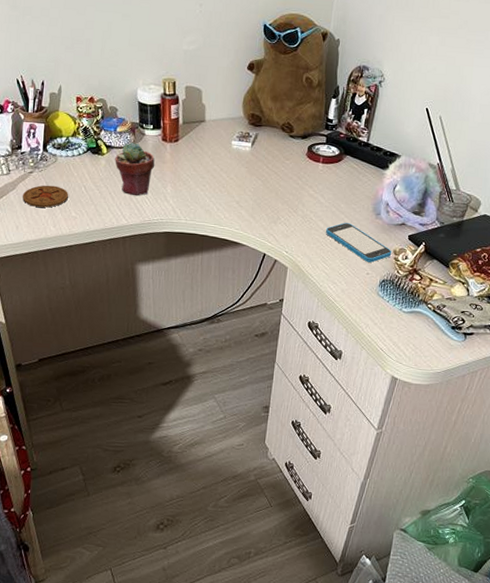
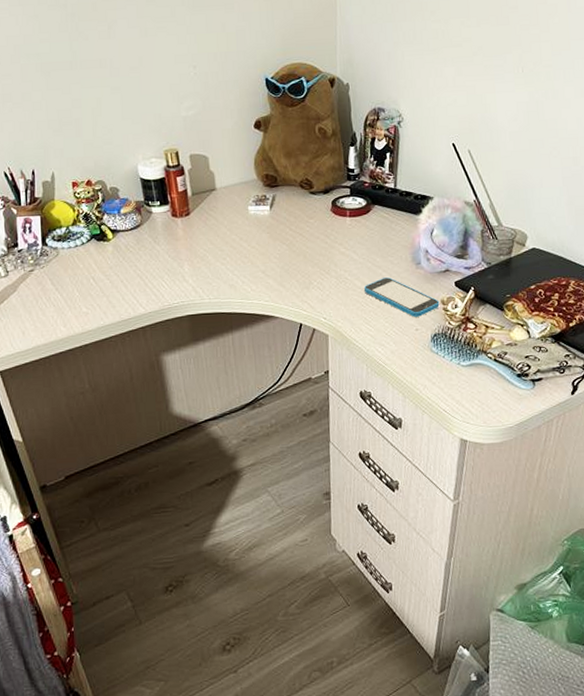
coaster: present [22,185,69,208] -> none [25,281,77,308]
potted succulent: present [115,142,155,196] -> none [123,223,168,280]

